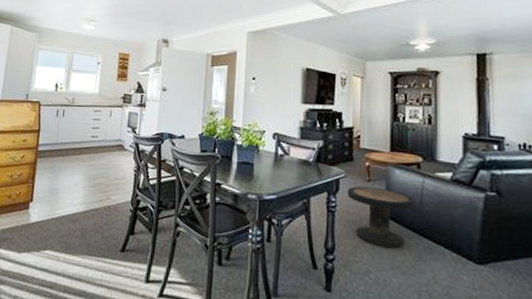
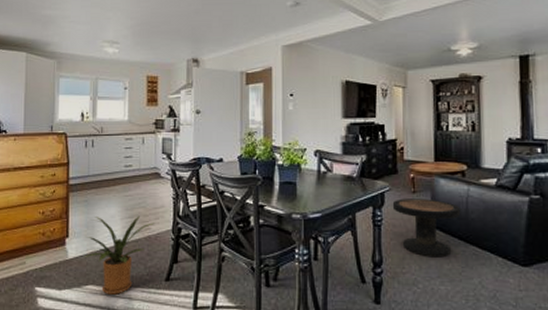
house plant: none [45,183,116,262] -> present [84,216,155,295]

